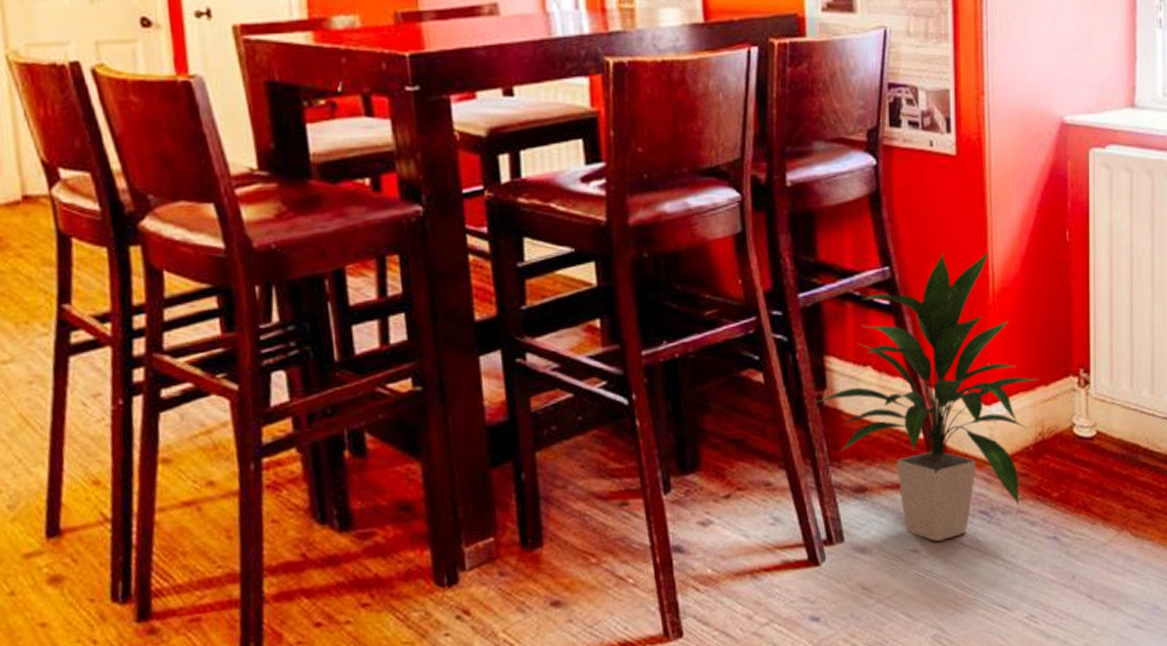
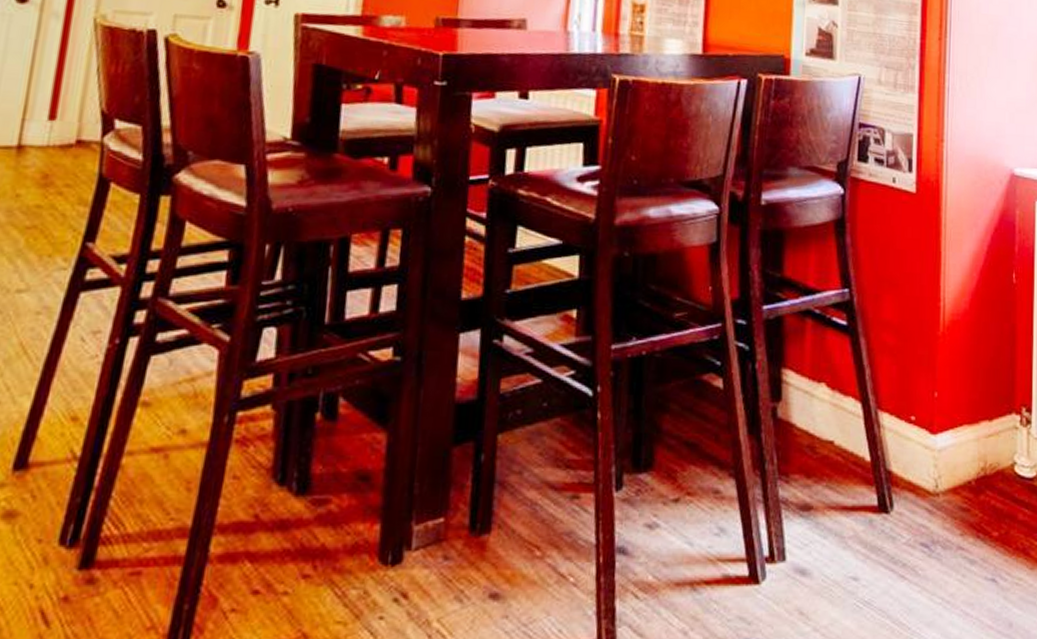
indoor plant: present [816,249,1039,541] -> none [770,282,984,570]

